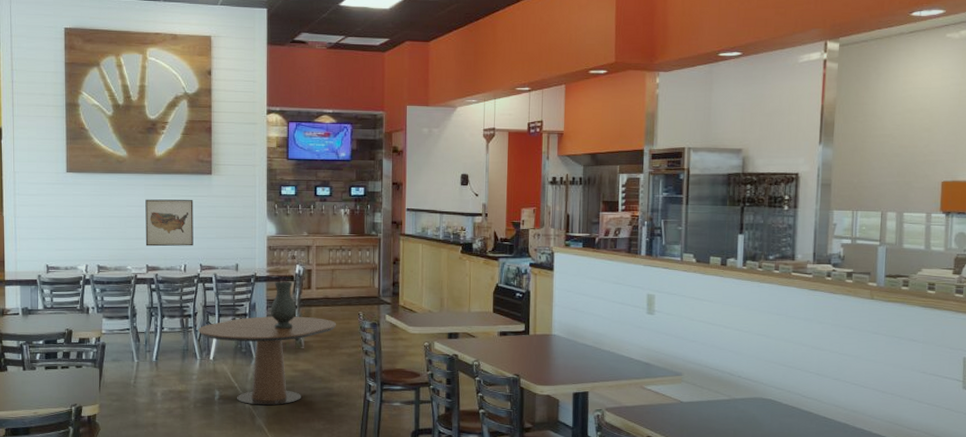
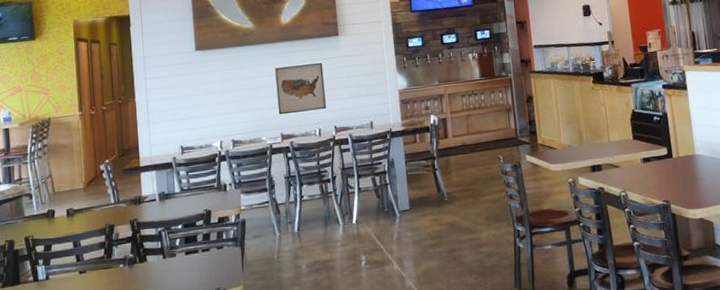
dining table: present [197,316,337,406] -> none [338,166,478,267]
vase: present [270,281,297,329] -> none [409,133,436,183]

